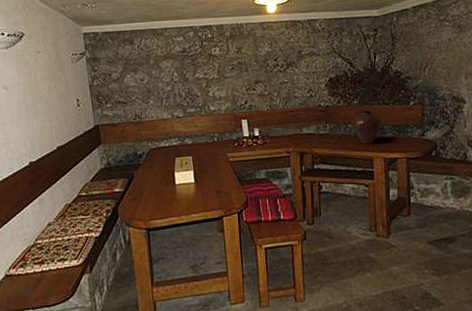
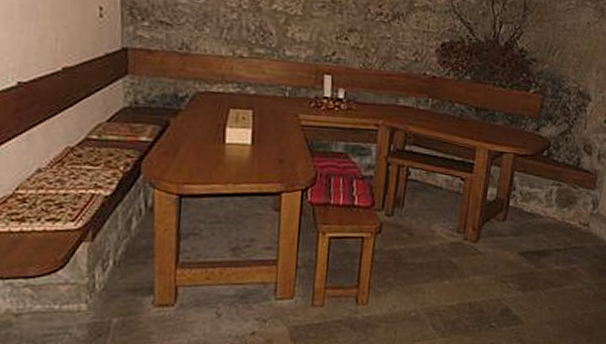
vase: present [350,109,382,145] -> none [457,88,494,131]

